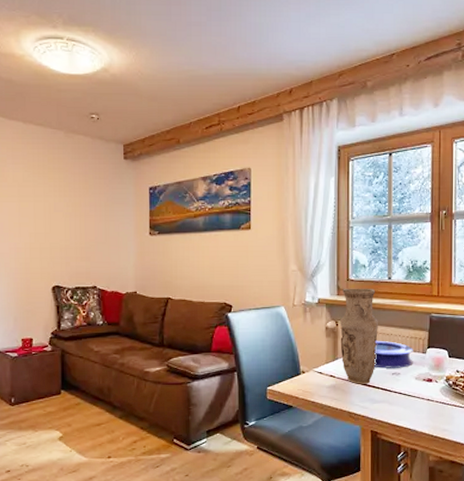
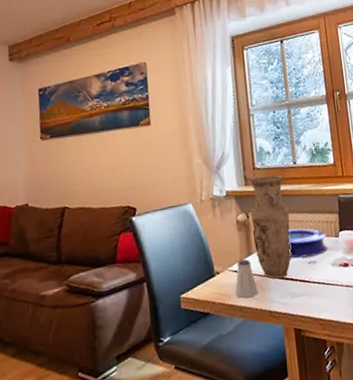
saltshaker: none [318,362,340,398] -> present [235,259,259,298]

